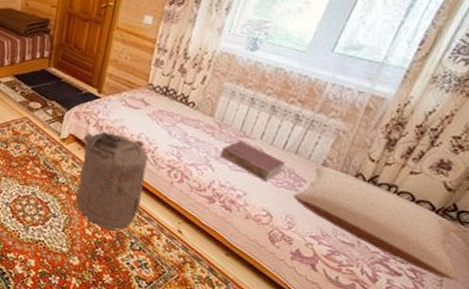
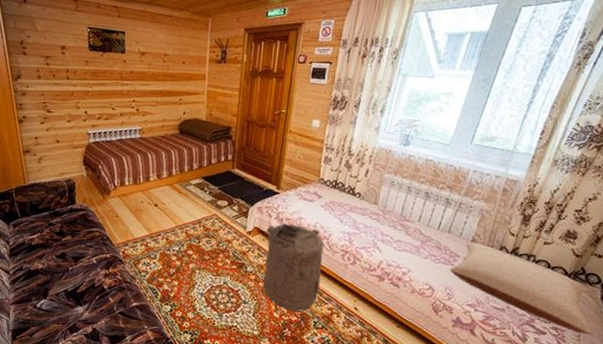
book: present [220,140,286,180] -> none [386,224,441,258]

